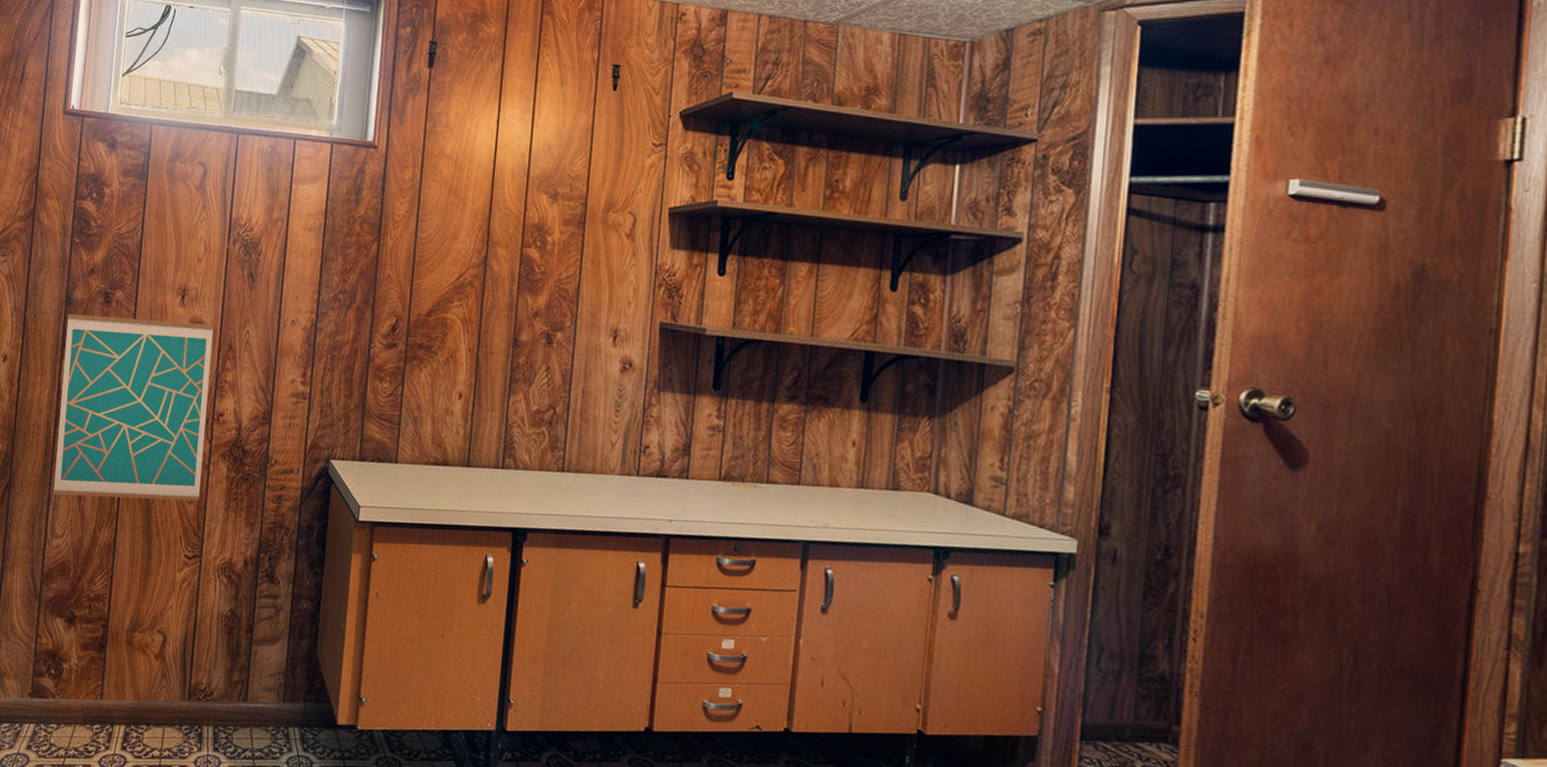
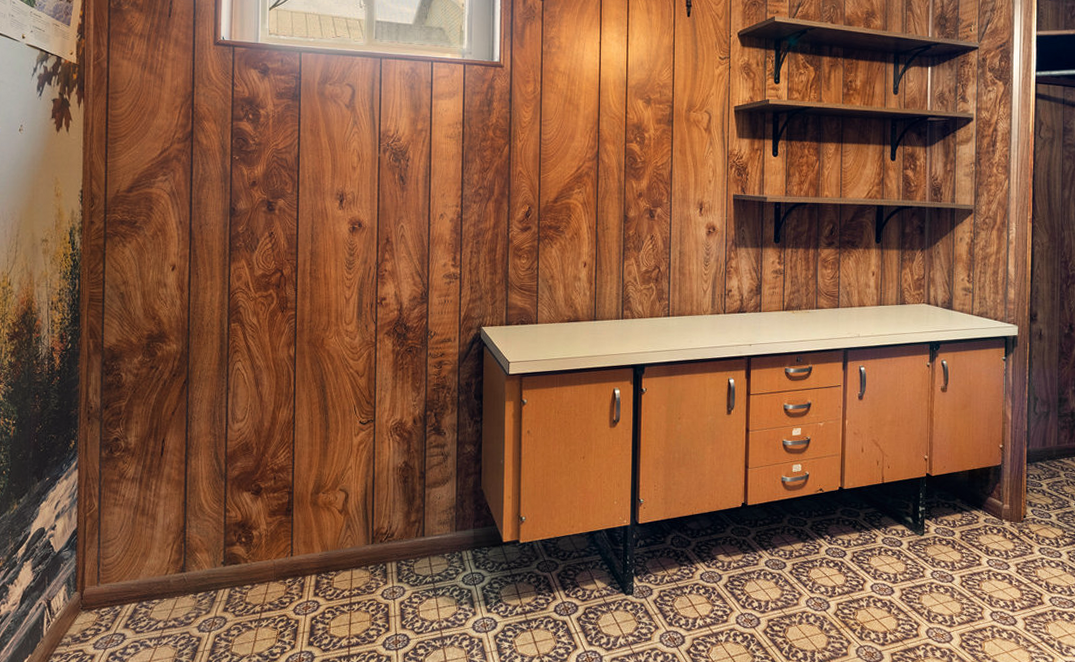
wall art: present [53,313,214,502] -> none [231,222,372,384]

